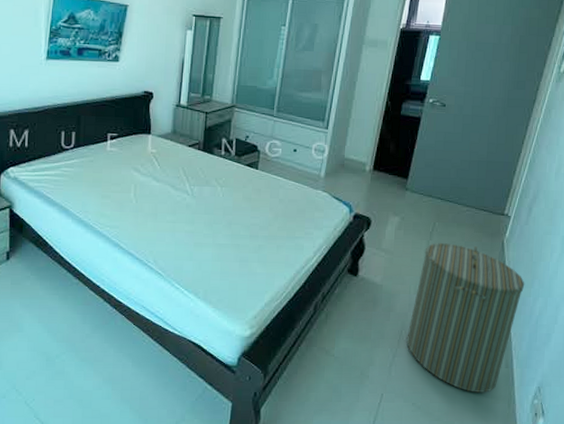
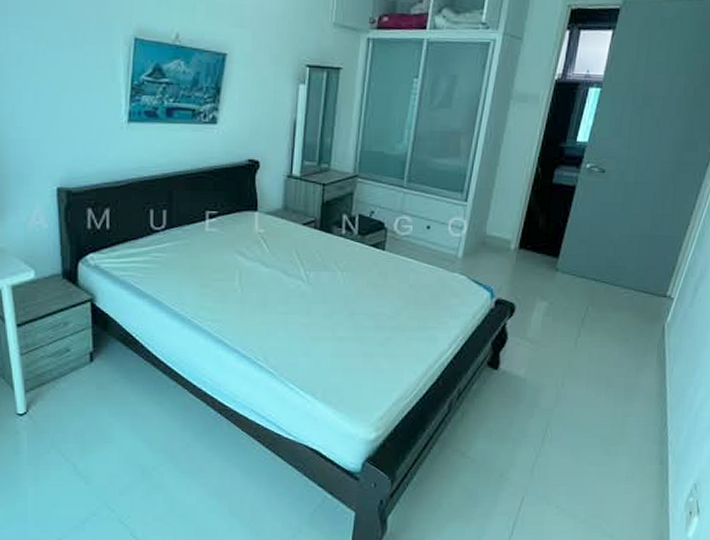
laundry hamper: present [406,243,525,393] -> none [551,330,686,492]

